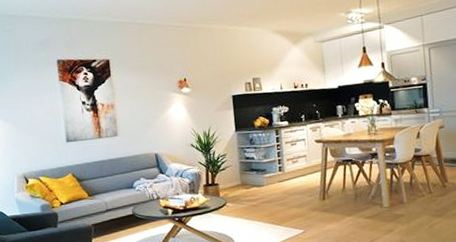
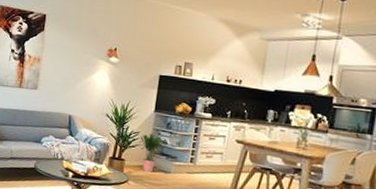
potted plant: none [228,152,254,191] -> present [139,132,167,173]

